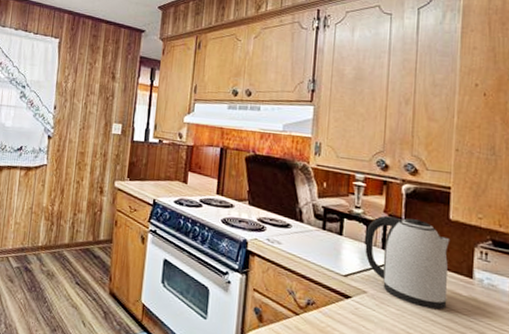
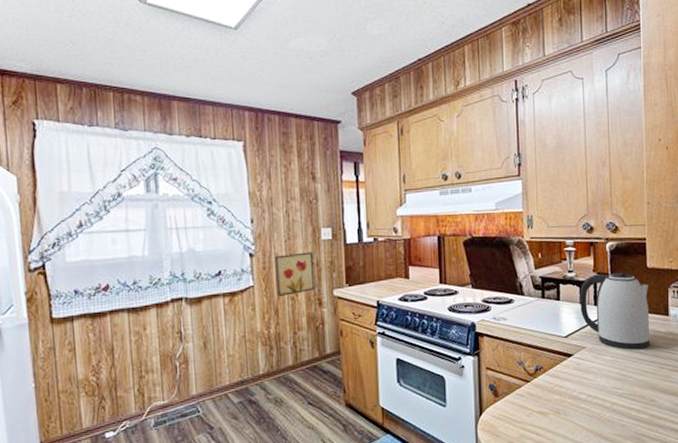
wall art: none [66,141,103,179] -> present [274,252,315,297]

